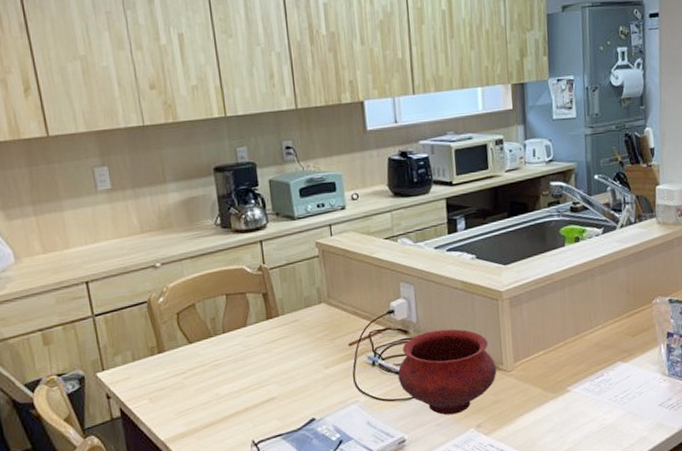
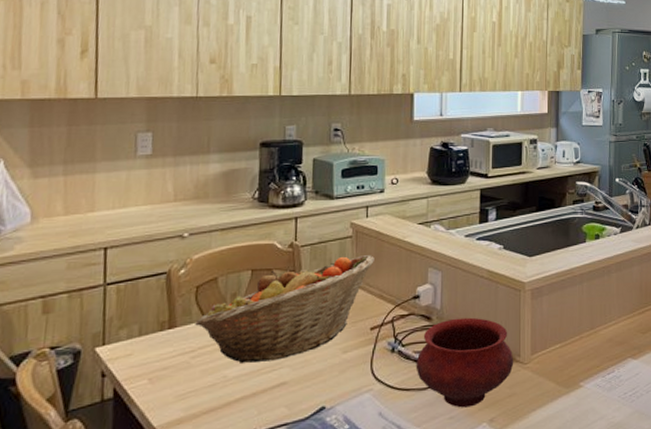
fruit basket: none [181,273,344,382] -> present [195,255,374,363]

